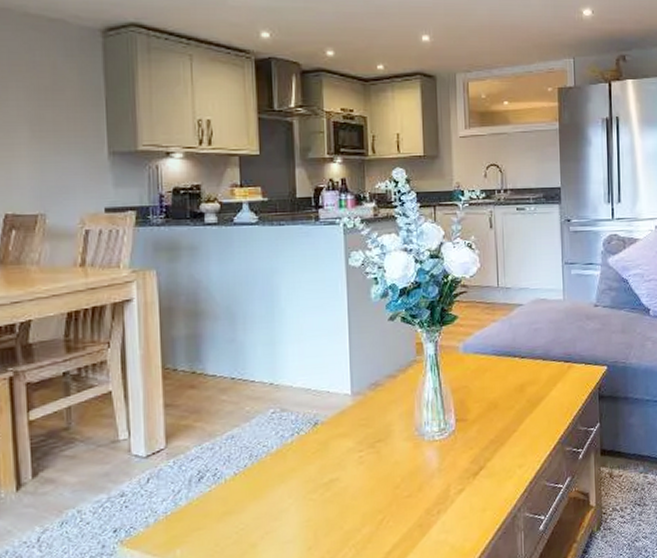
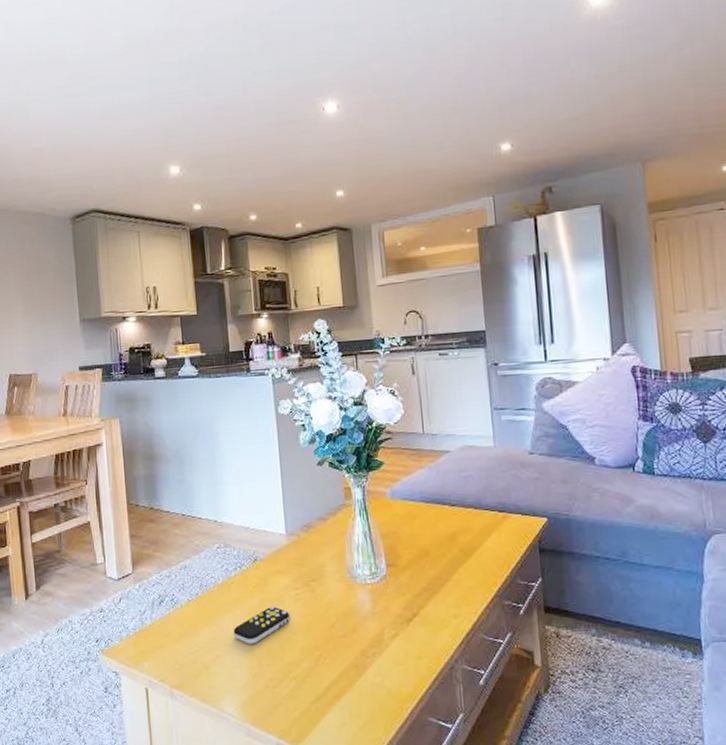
remote control: none [286,471,352,516] -> present [233,606,291,644]

